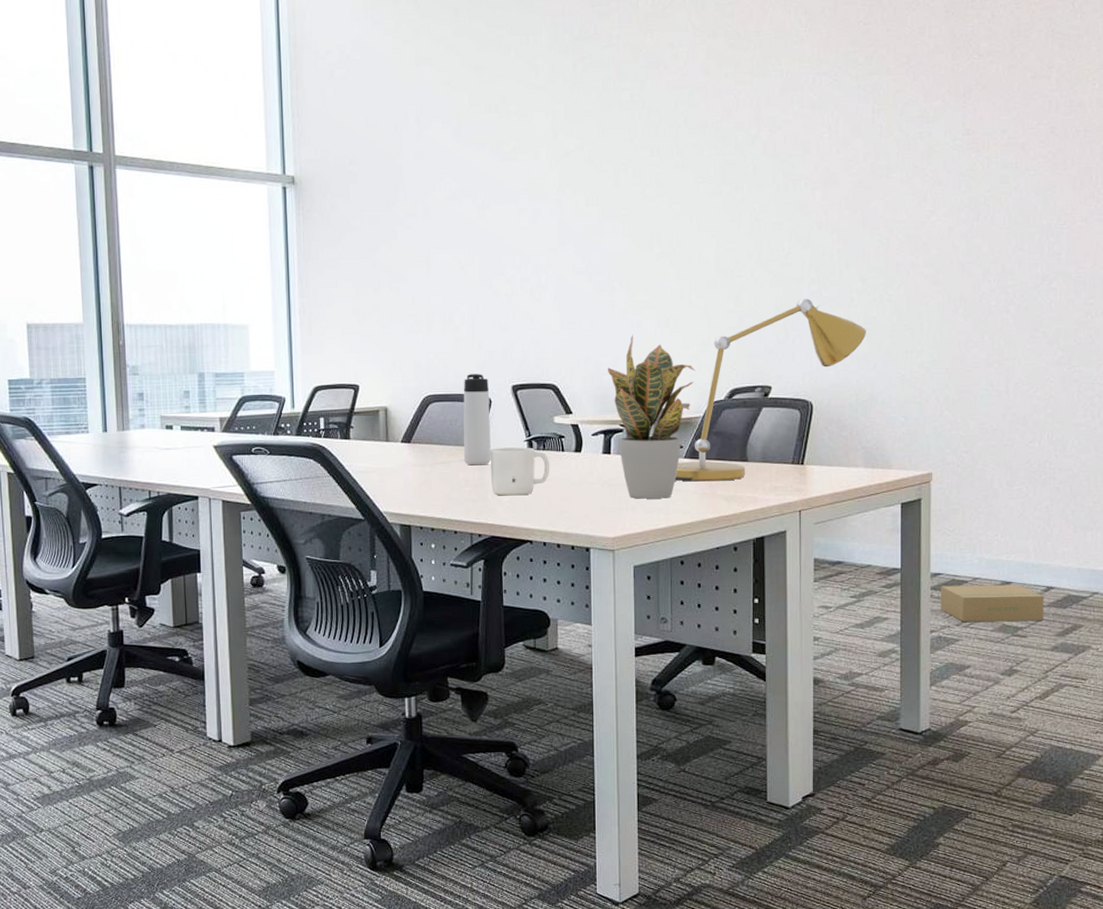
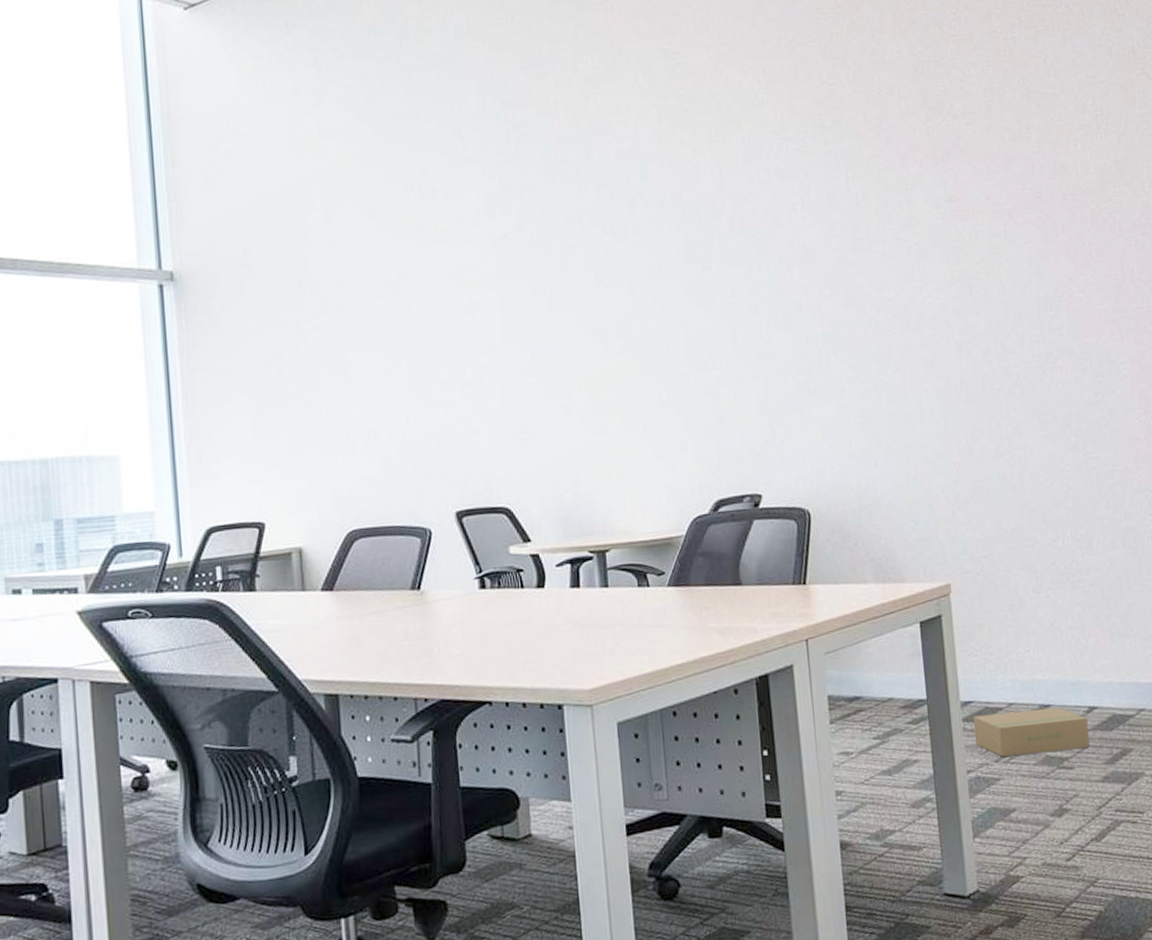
thermos bottle: present [463,374,491,466] -> none [395,500,435,614]
mug: present [490,447,550,496] -> none [433,586,508,649]
potted plant: present [608,334,695,499] -> none [570,442,673,640]
desk lamp: present [674,299,866,482] -> none [658,391,863,615]

